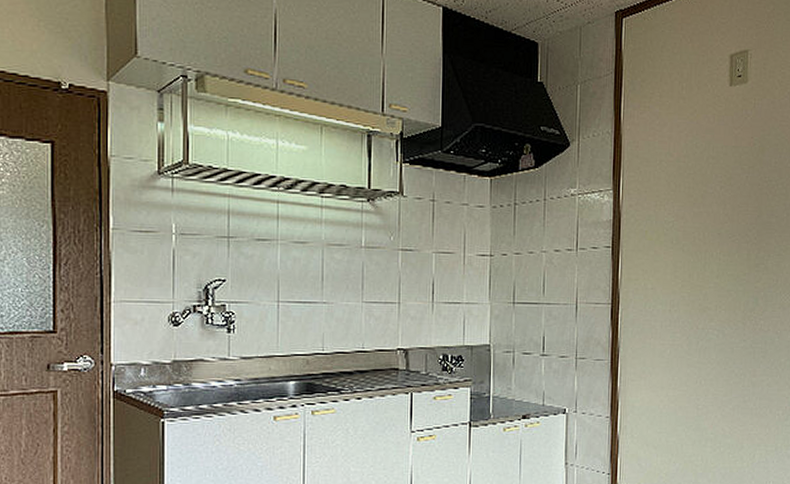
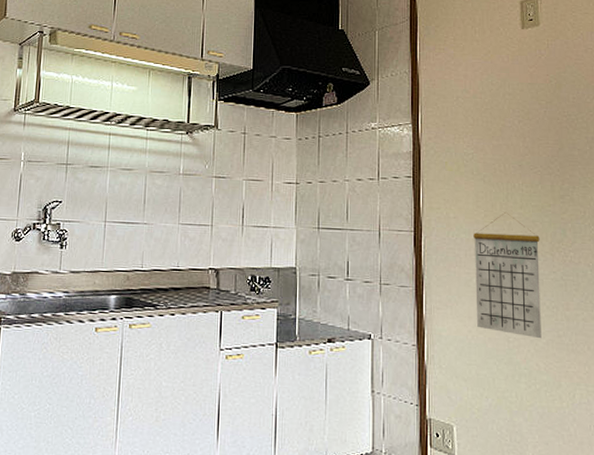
calendar: none [669,282,733,405] -> present [473,212,542,339]

